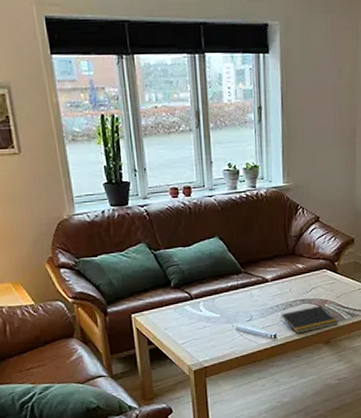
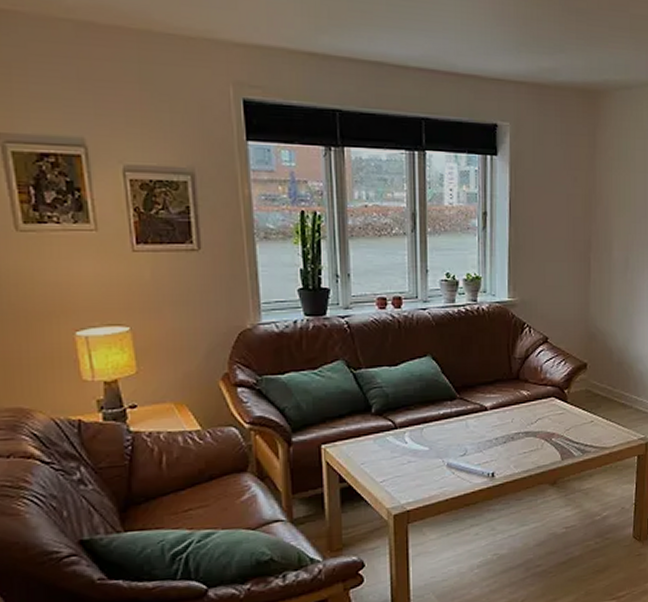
notepad: present [280,305,339,334] -> none [499,439,567,472]

